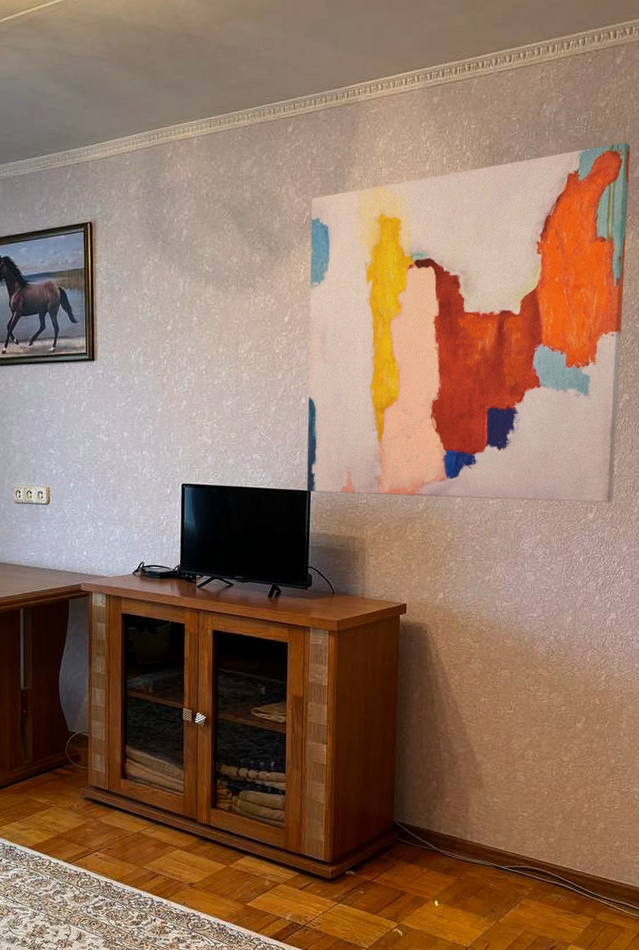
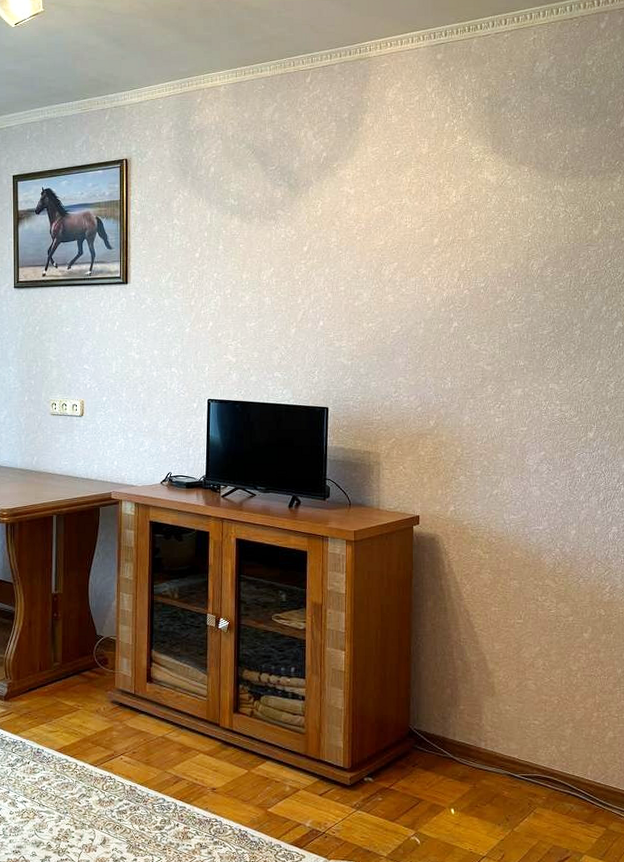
wall art: present [306,142,631,503] -> none [324,96,616,423]

